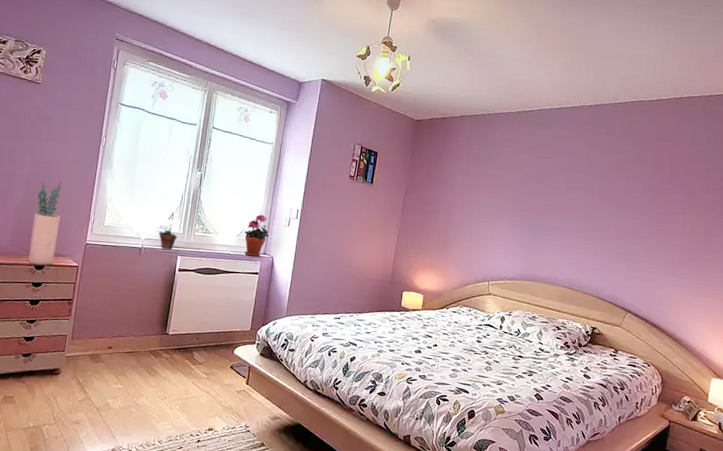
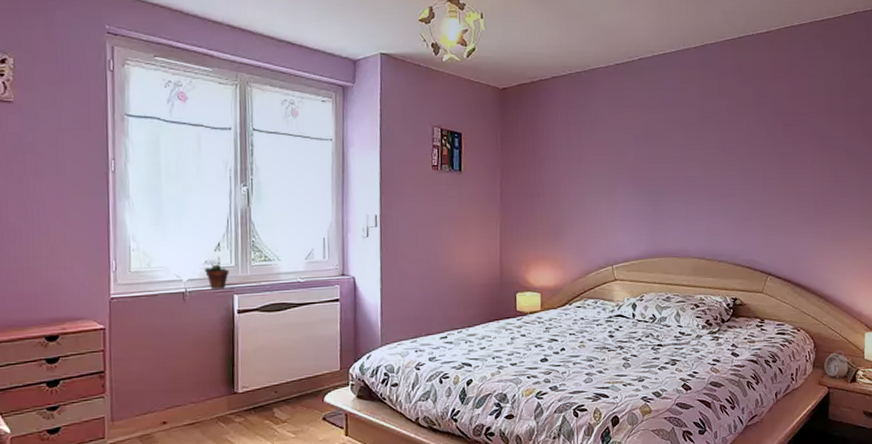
vase: present [28,181,63,266] -> none [33,223,71,336]
potted plant: present [244,214,269,257] -> none [314,228,345,281]
alarm clock: none [668,389,692,415] -> present [824,349,849,378]

